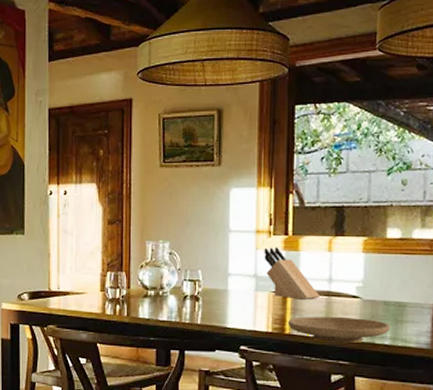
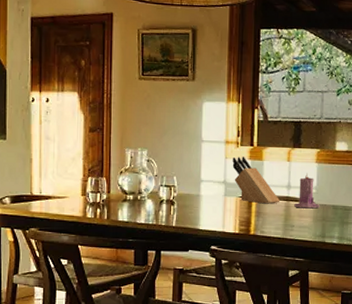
plate: present [287,316,391,344] -> none [252,219,338,243]
candle: none [337,264,368,305] -> present [294,173,320,209]

